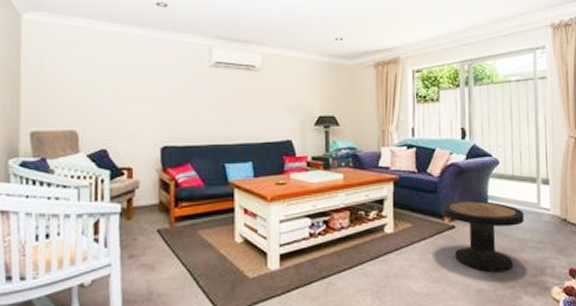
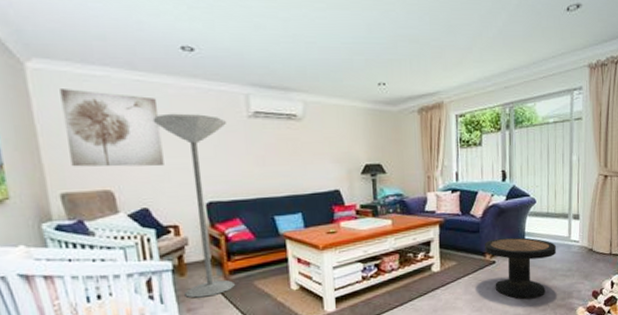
wall art: none [45,37,129,110] -> present [60,89,164,167]
floor lamp: none [122,61,190,244] -> present [152,113,236,298]

